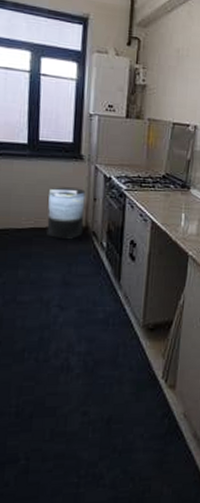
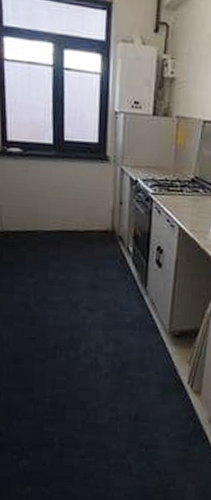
trash can: present [46,187,86,239] -> none [74,189,112,243]

